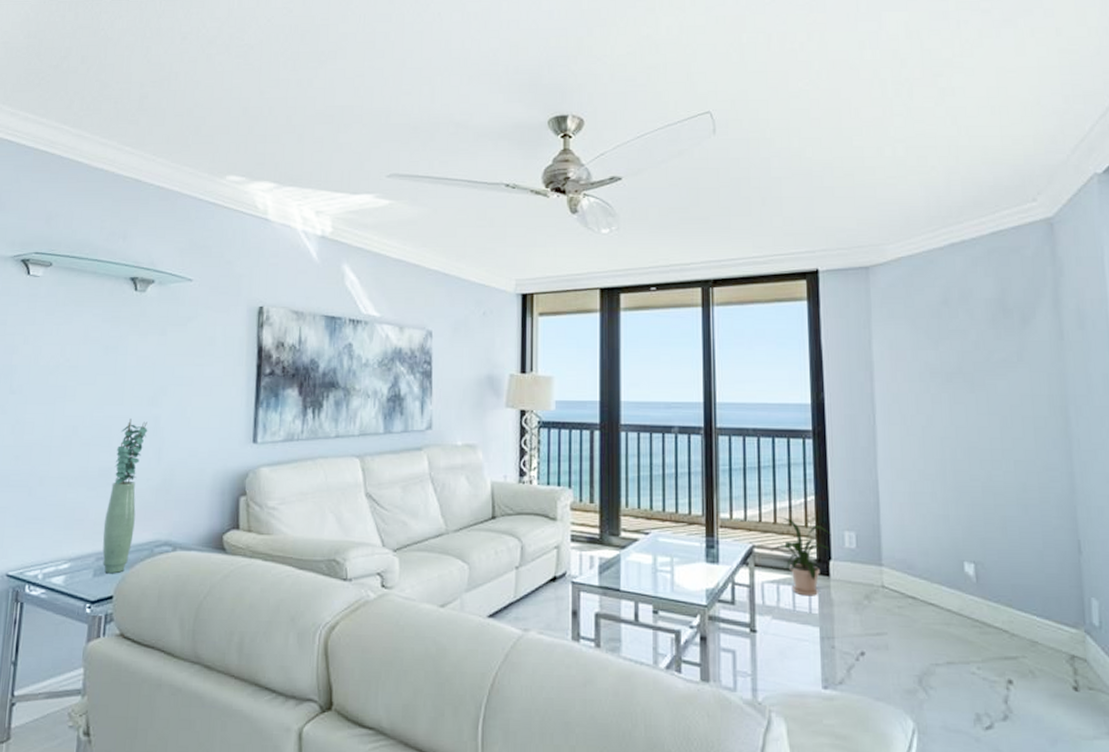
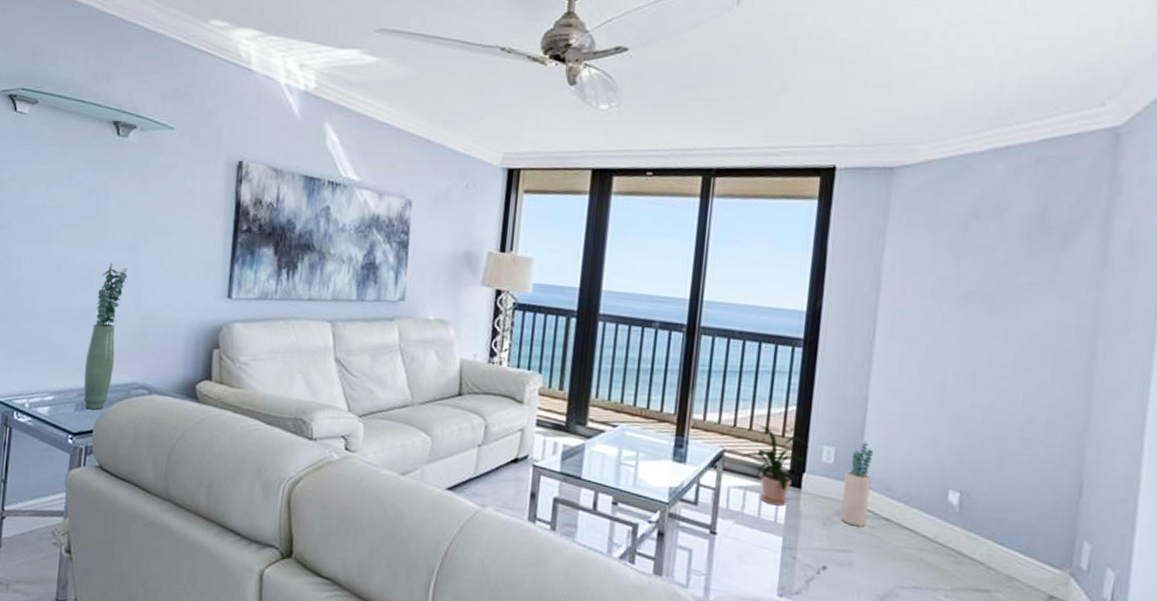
vase: none [868,523,895,608] -> present [841,441,874,527]

